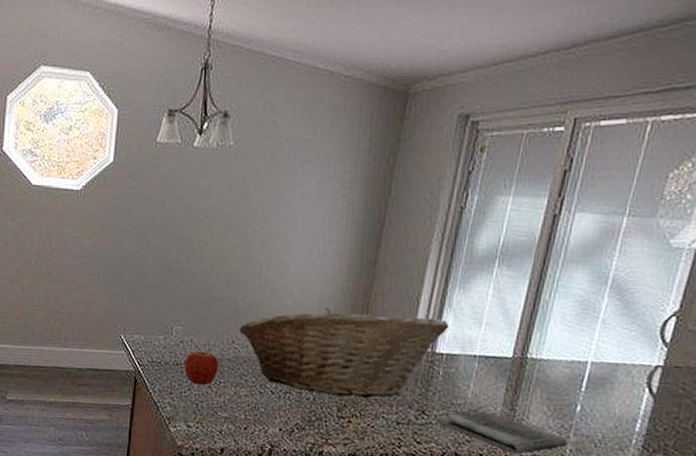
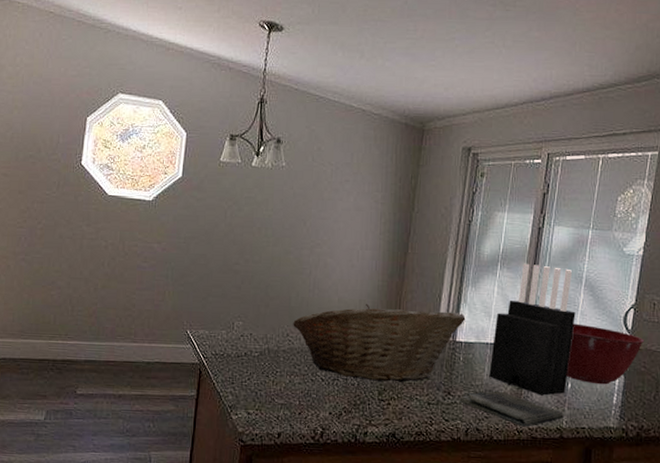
apple: present [184,350,218,385] -> none [244,343,275,374]
knife block: none [474,259,595,419] -> present [489,263,576,396]
mixing bowl: none [575,334,688,409] -> present [566,323,645,385]

